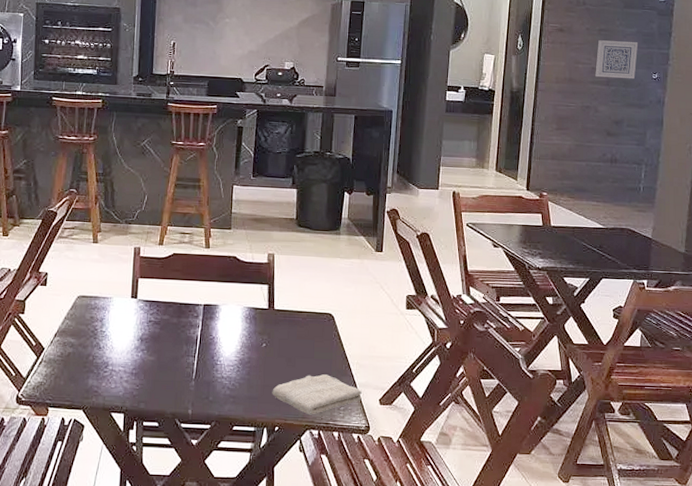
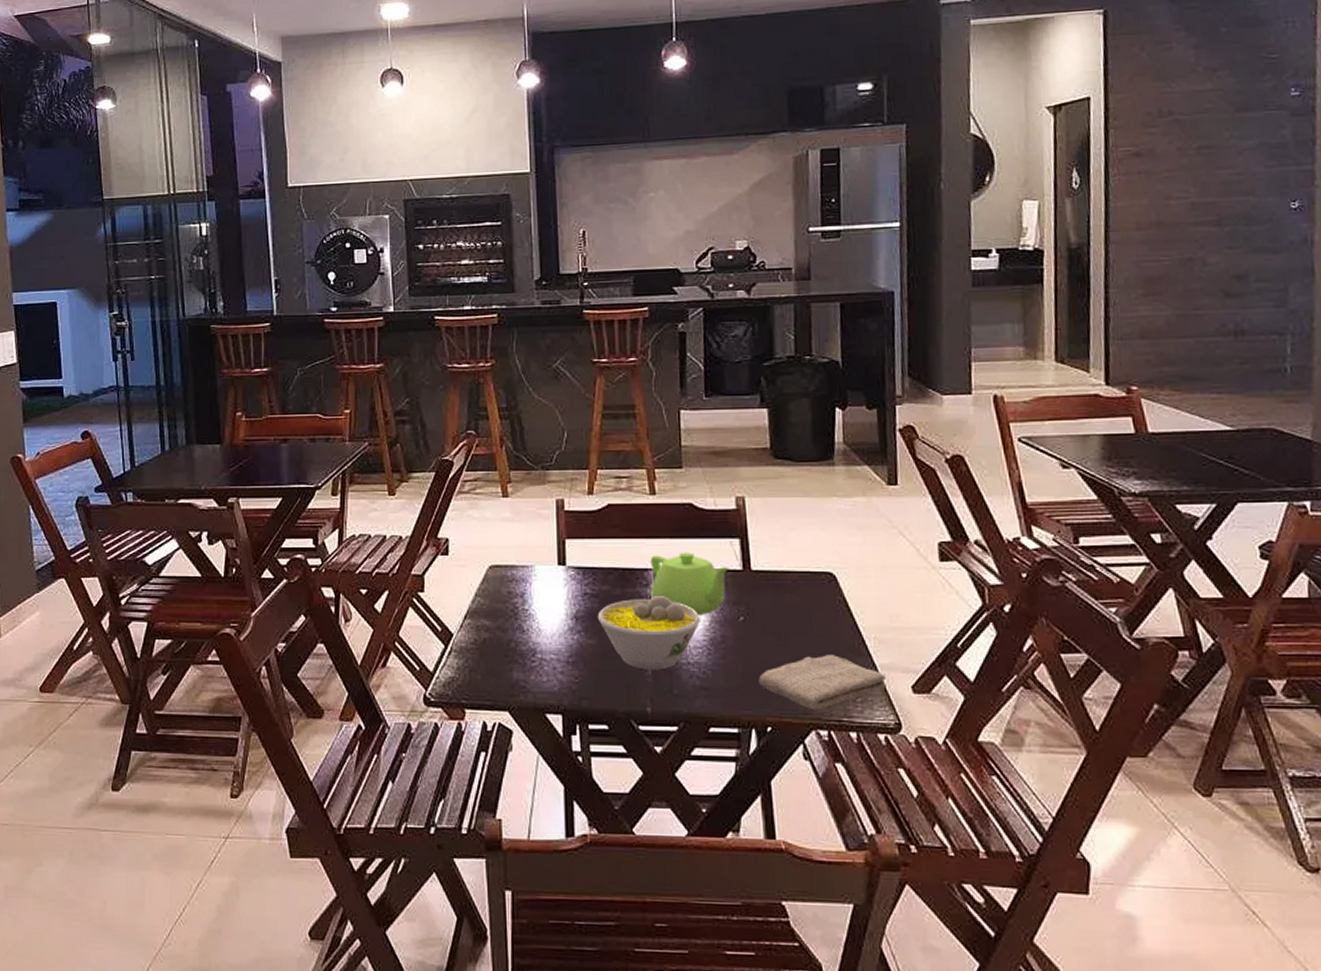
bowl: none [157,324,234,382] -> present [597,595,700,670]
teapot: none [199,293,259,342] -> present [649,552,730,616]
wall art: present [595,40,639,80] -> none [1197,159,1263,216]

